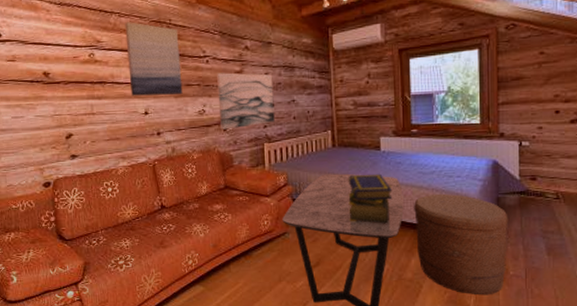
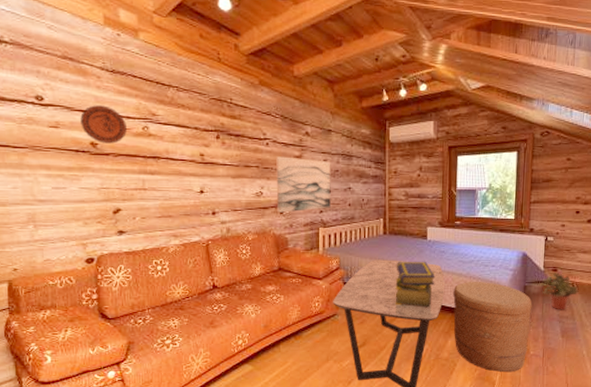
decorative plate: none [33,36,75,73] -> present [80,105,127,144]
wall art: present [125,22,183,96] -> none [183,97,241,176]
potted plant: none [514,180,566,224] -> present [538,272,580,310]

